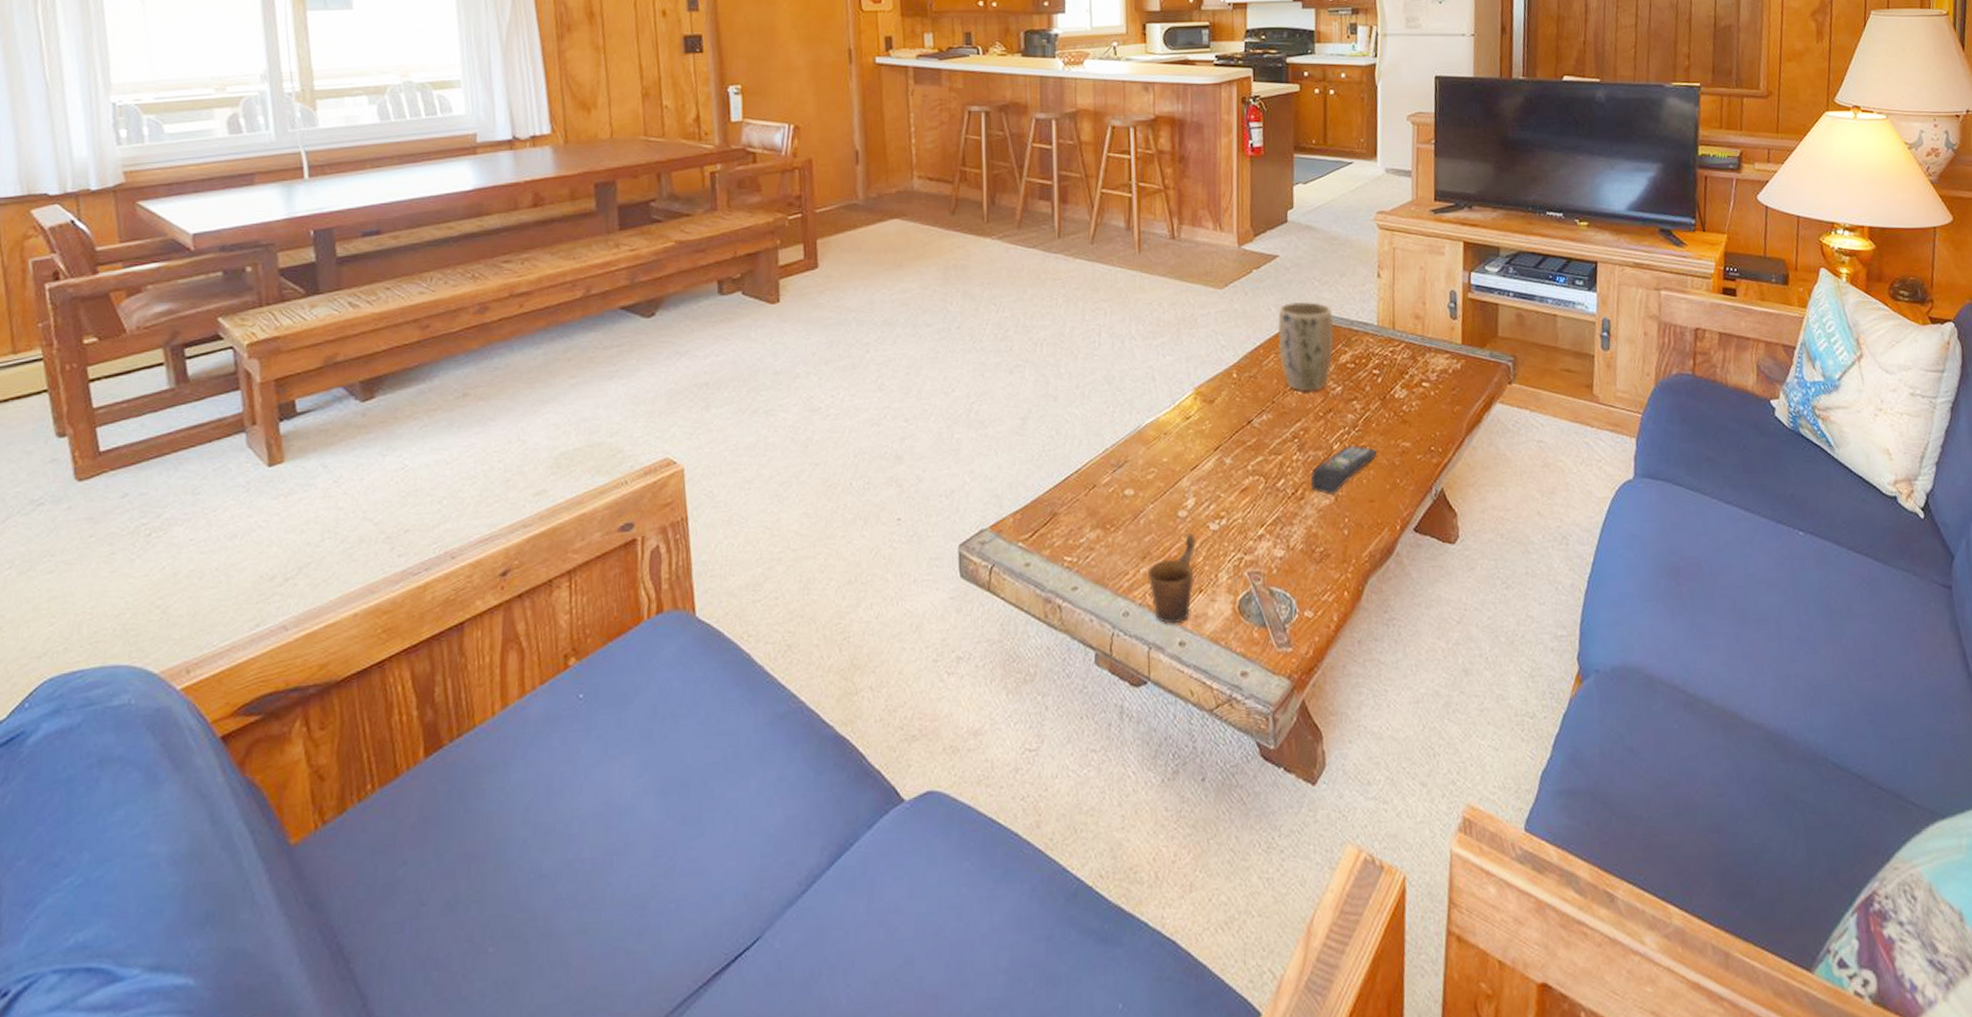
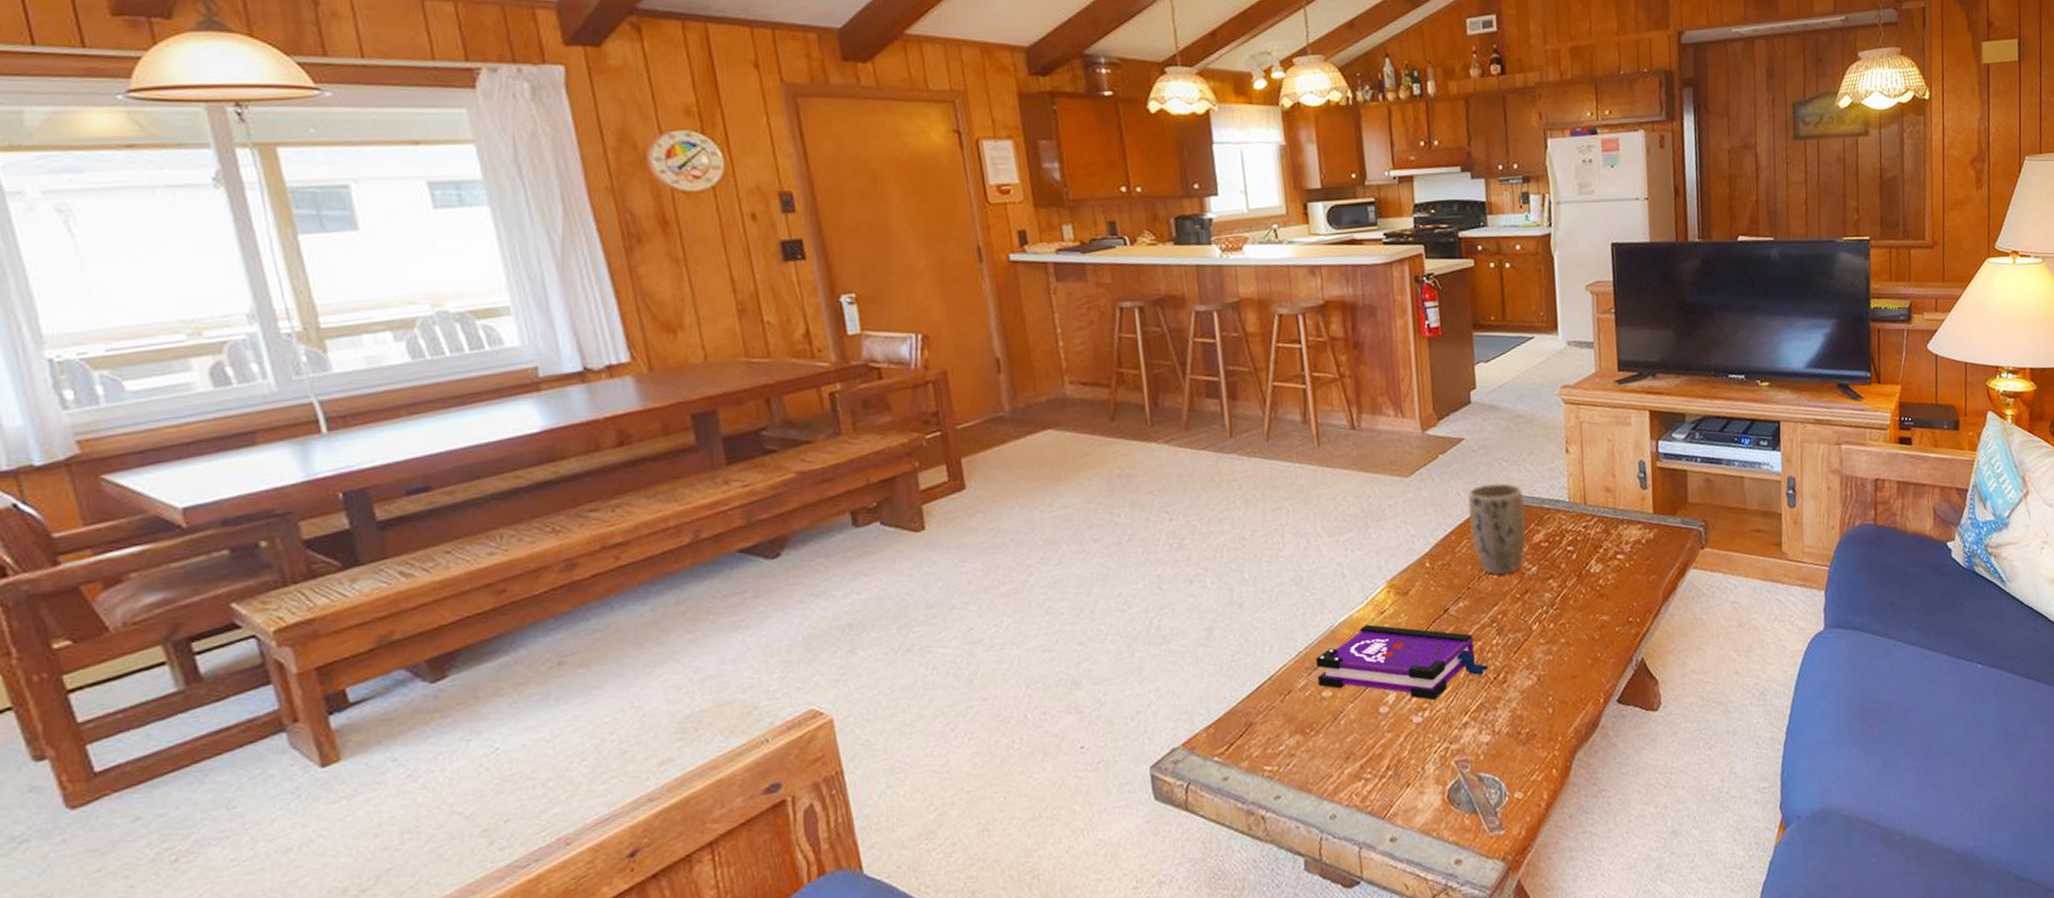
board game: none [1120,428,1287,509] -> present [1315,624,1489,700]
mug: present [1147,533,1196,624] -> none [1352,728,1400,822]
remote control: present [1311,444,1377,494] -> none [1512,623,1576,675]

